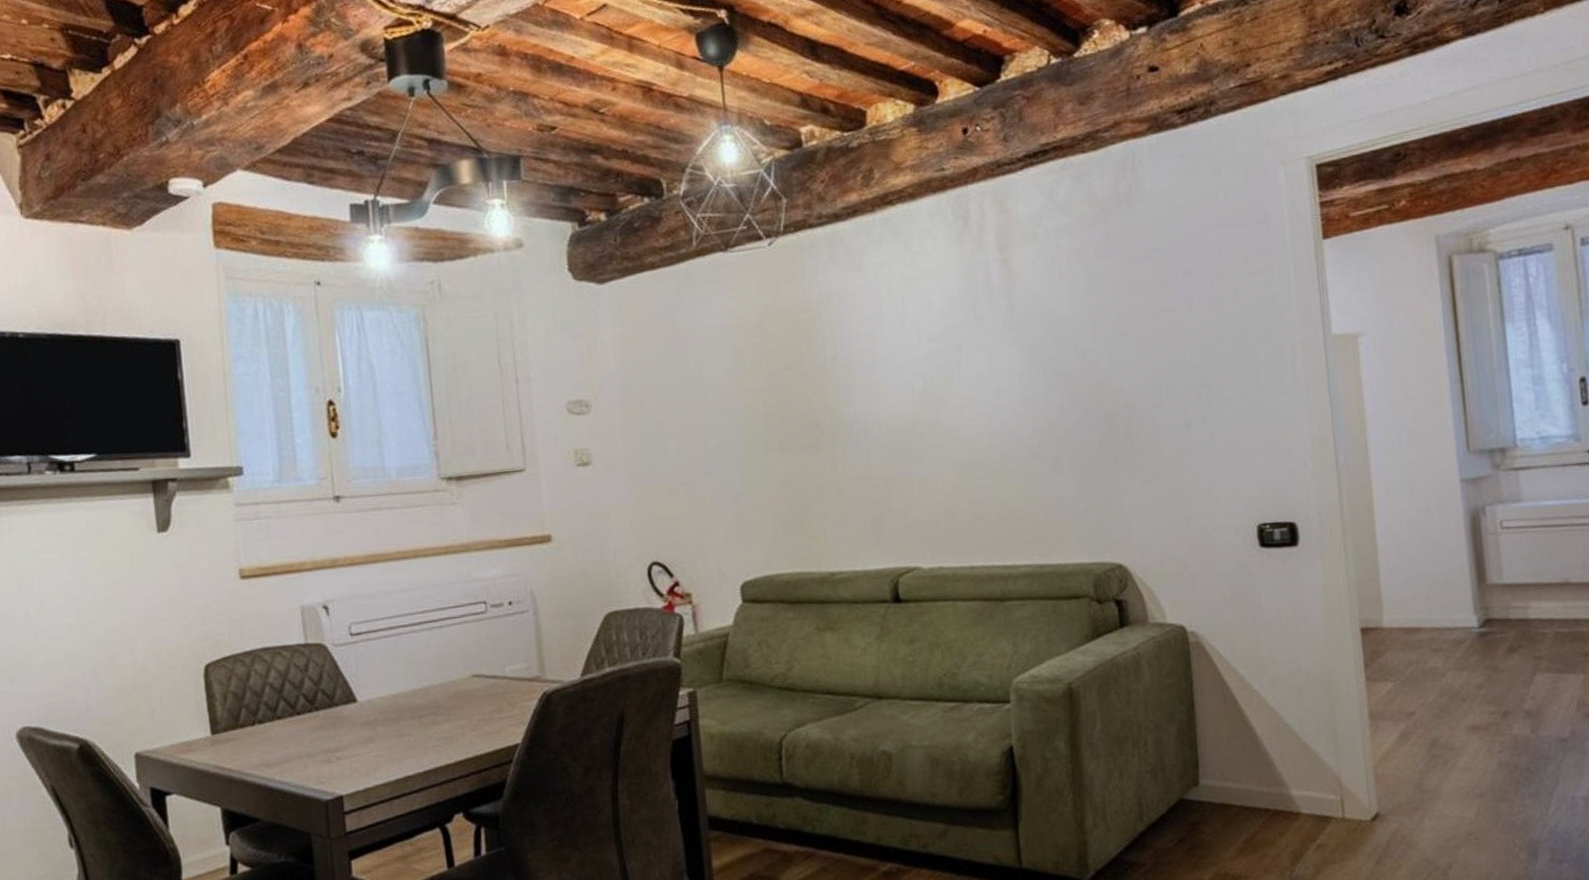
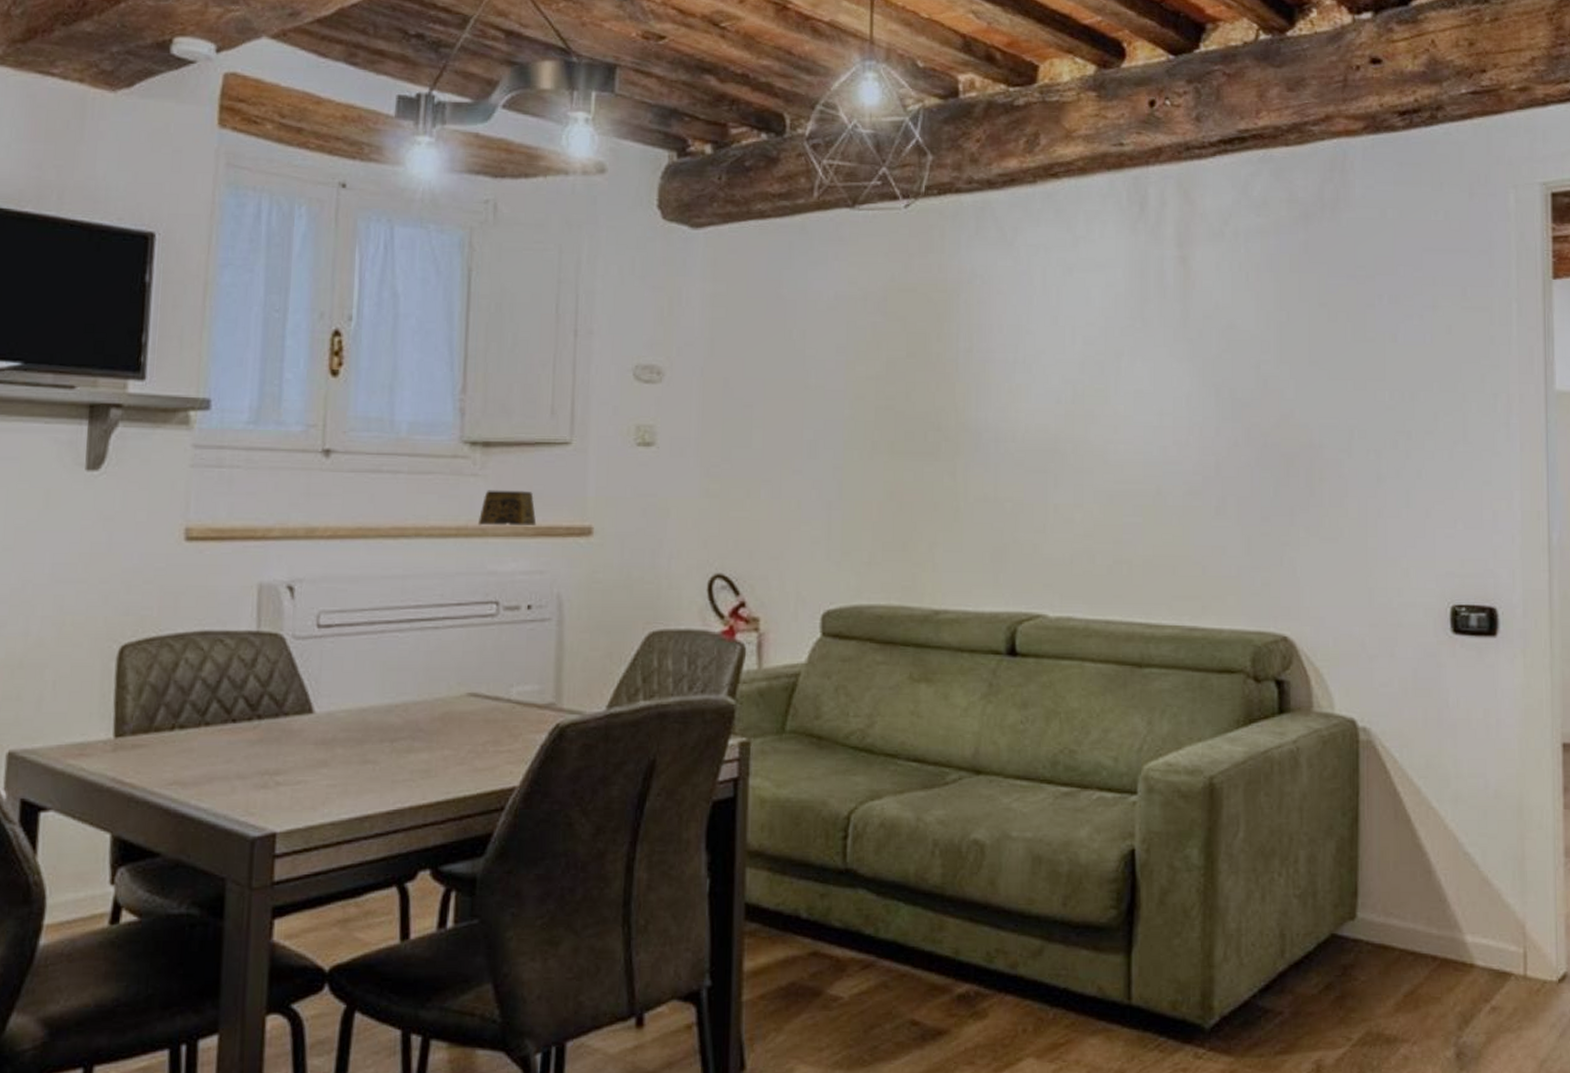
decorative box: none [461,512,507,544] -> present [477,490,537,526]

